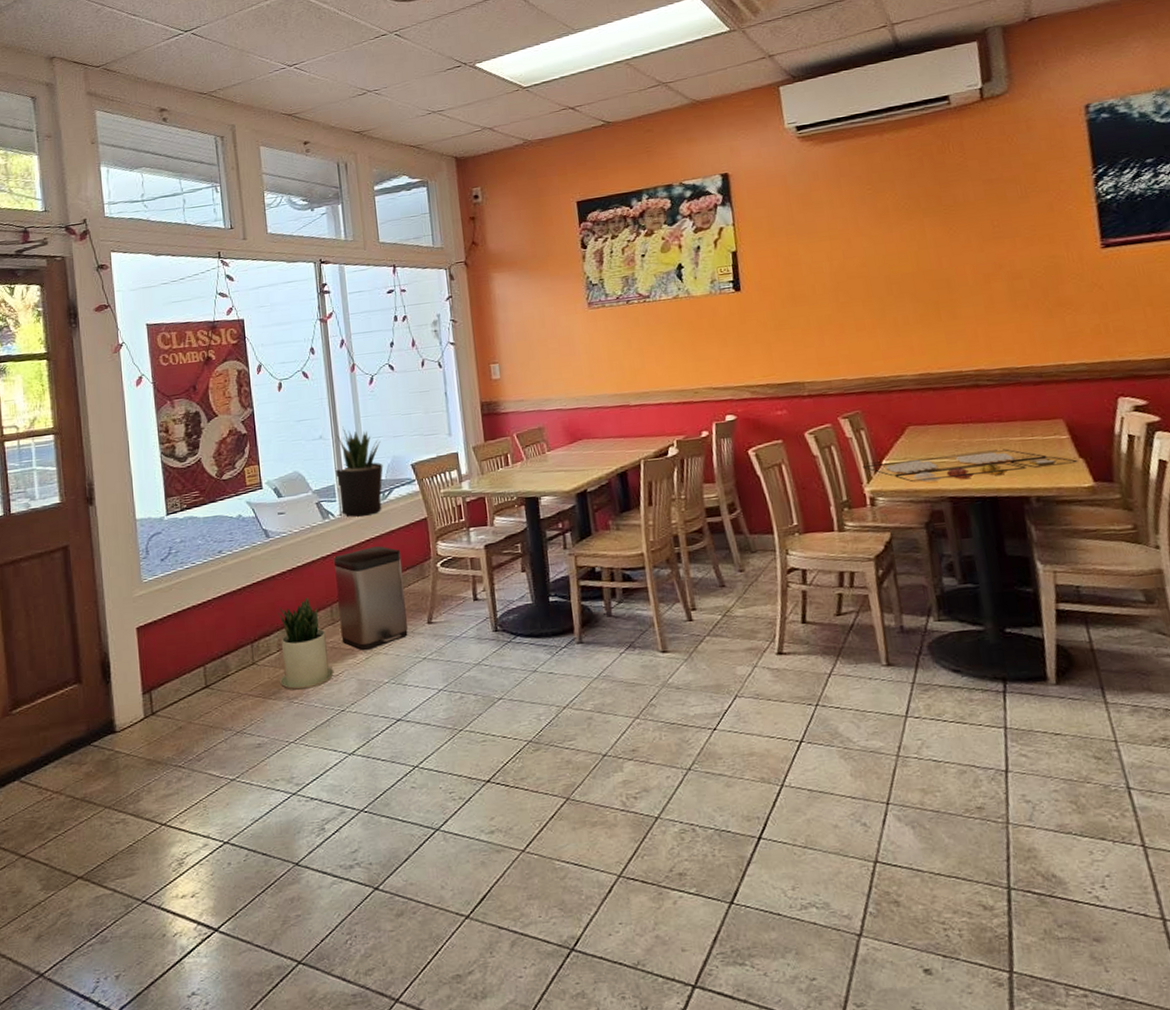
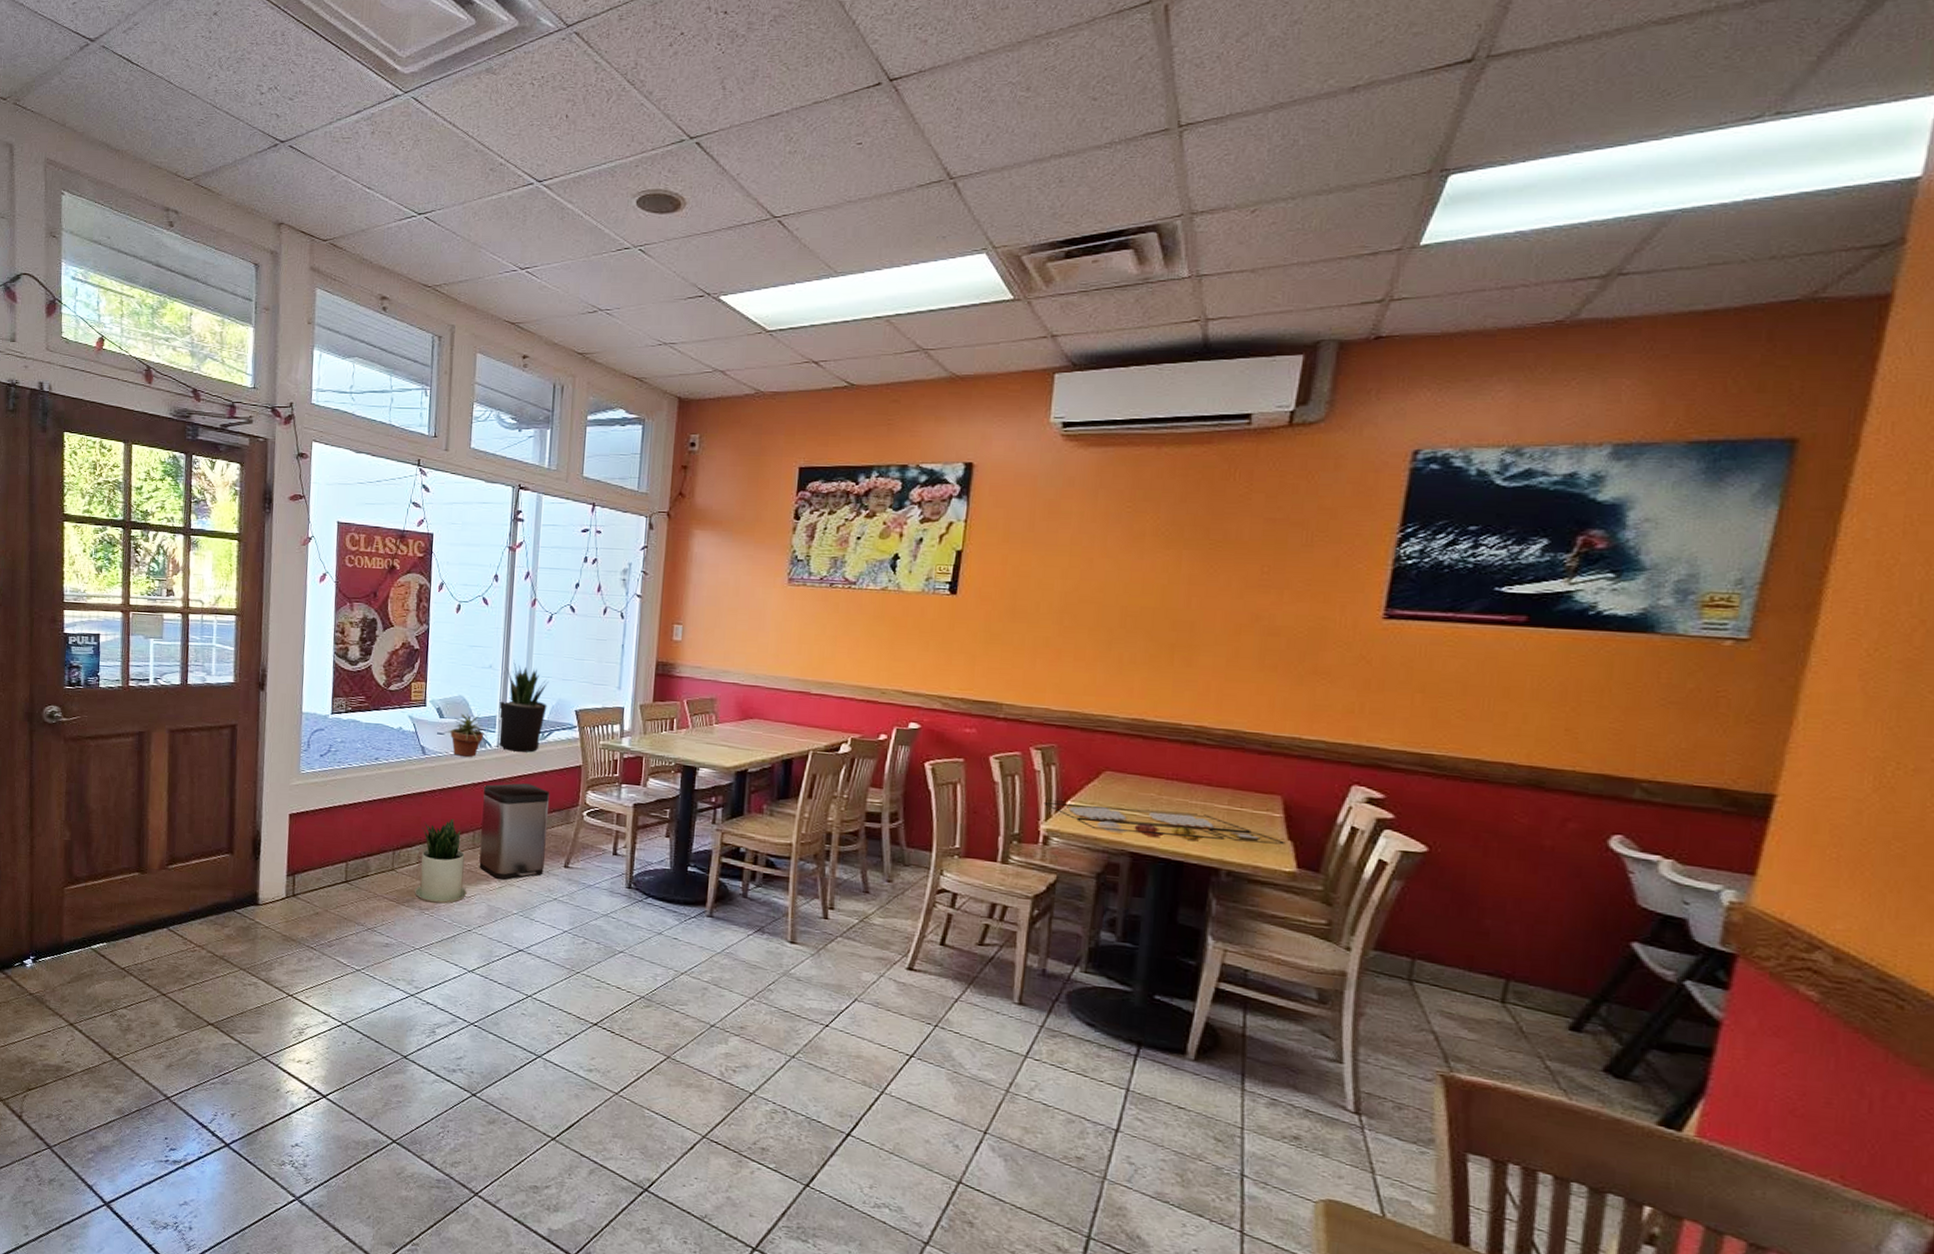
potted plant: none [284,485,330,532] -> present [443,713,490,757]

